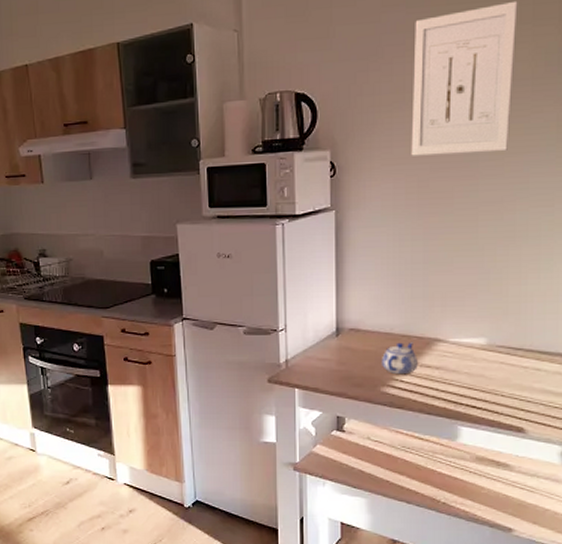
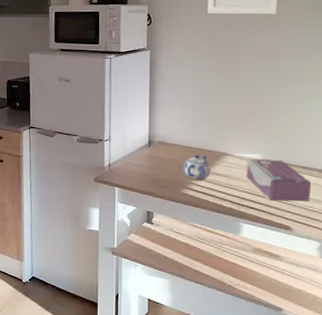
tissue box: none [466,344,553,396] -> present [247,159,312,202]

